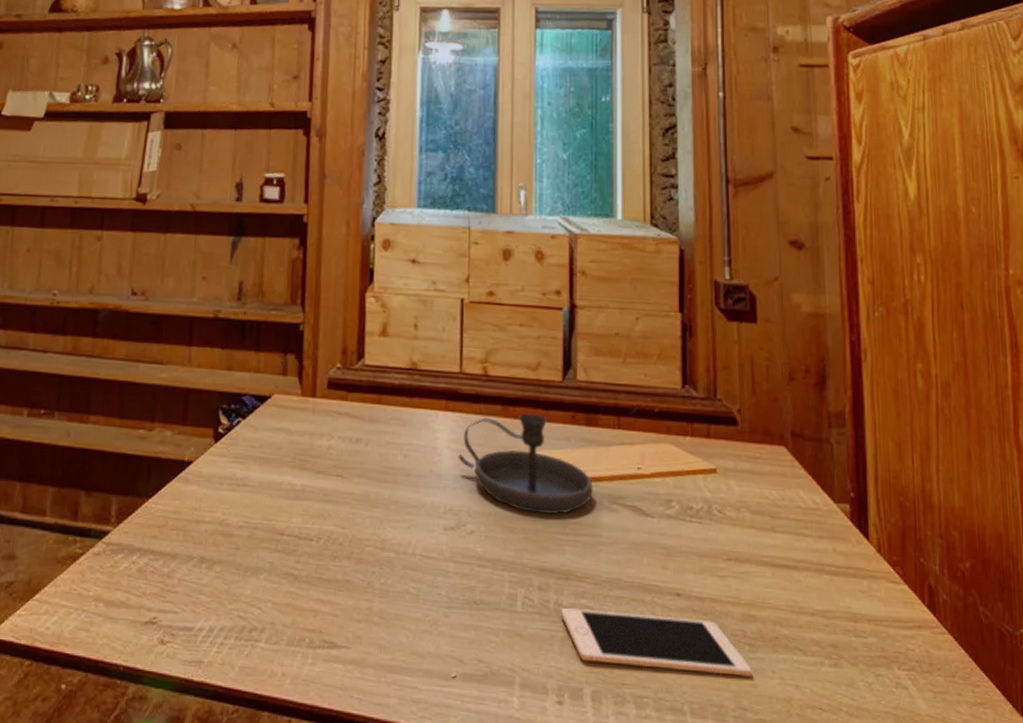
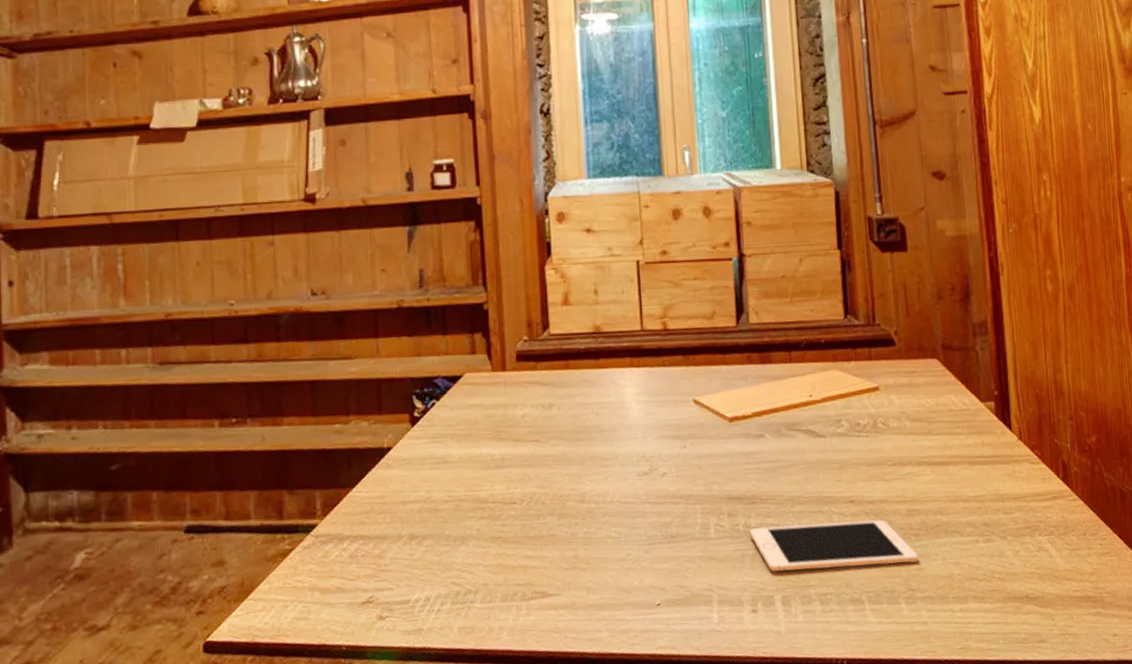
candlestick: present [458,413,593,514] -> none [645,359,771,449]

